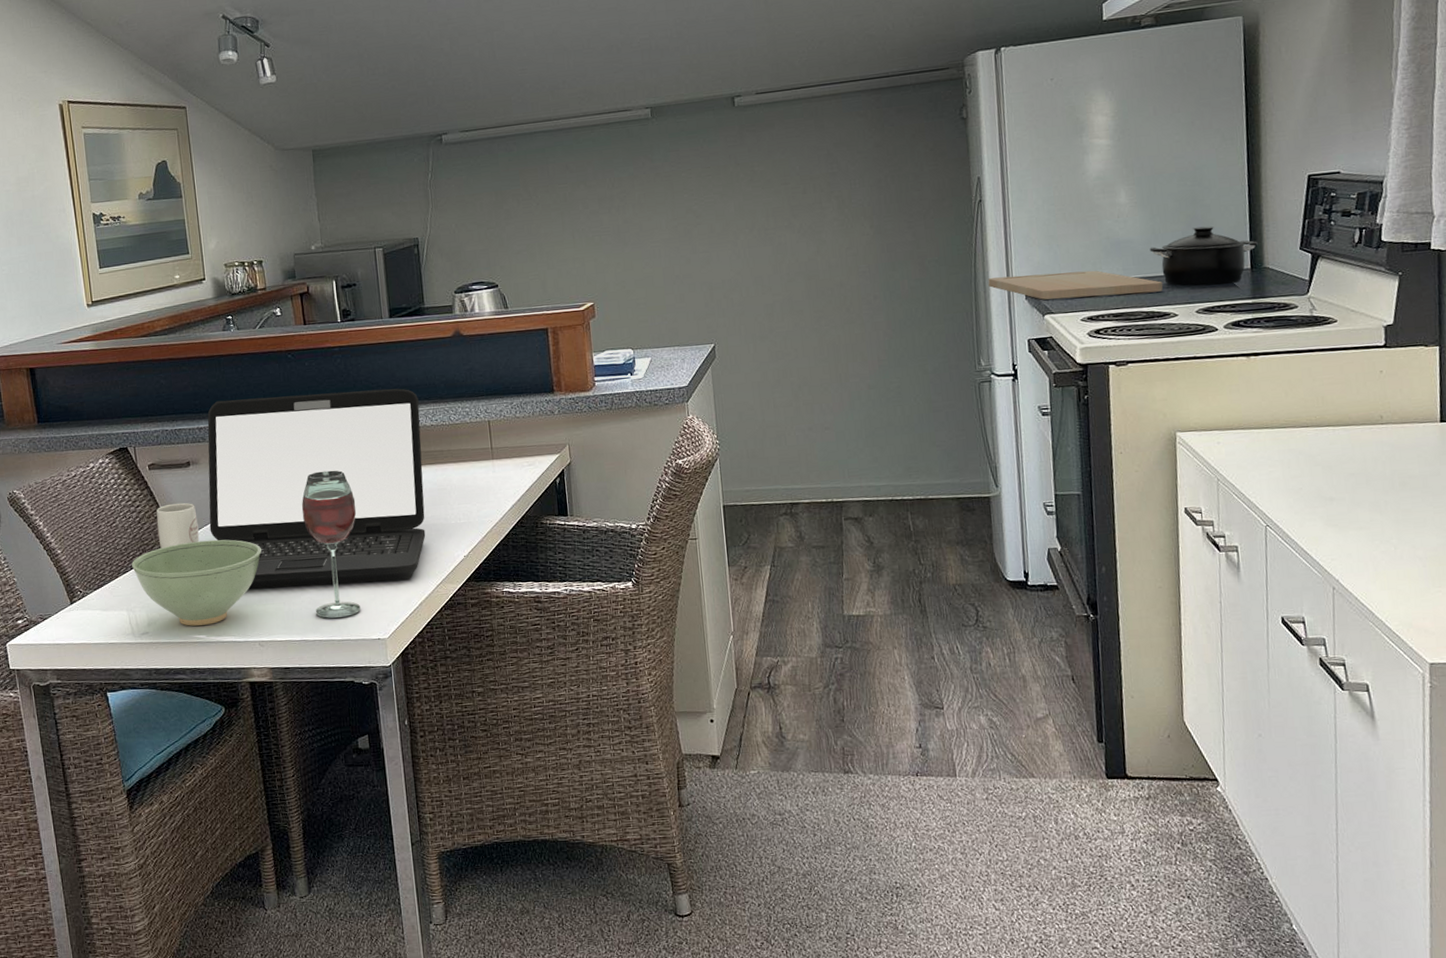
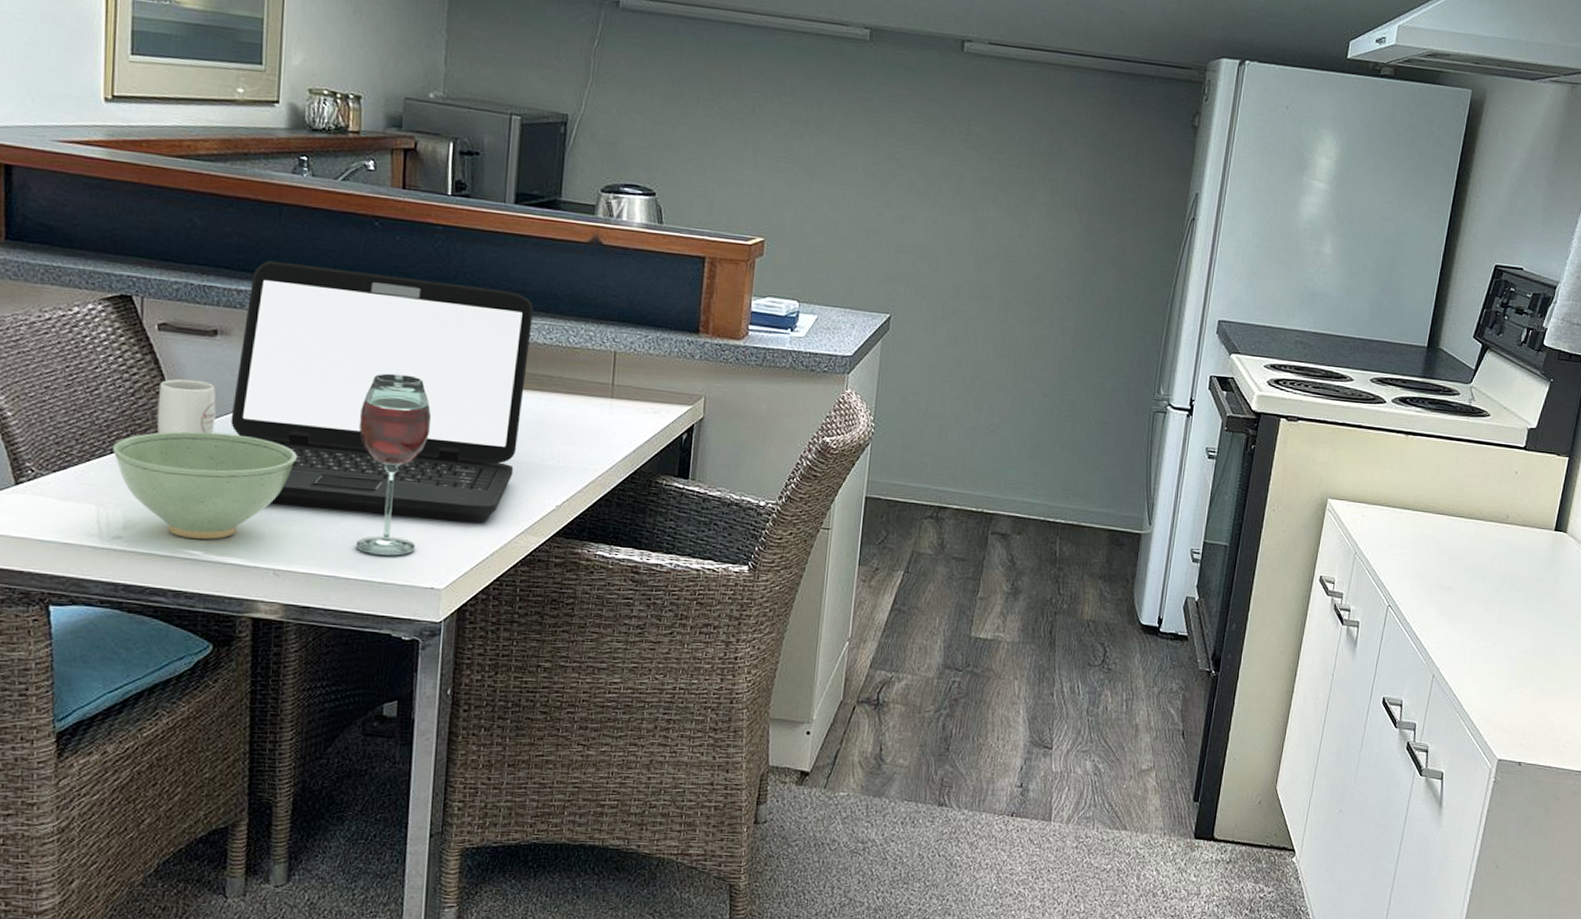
cutting board: present [988,270,1163,300] -> none [1184,303,1347,353]
saucepan: present [1149,226,1258,287] -> none [1341,294,1439,360]

